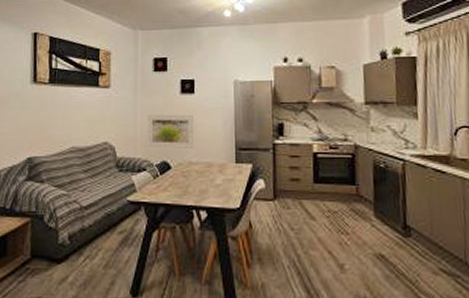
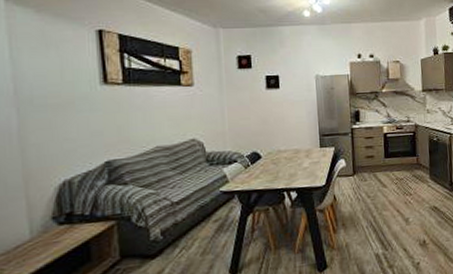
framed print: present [147,114,195,148] -> none [234,108,282,140]

